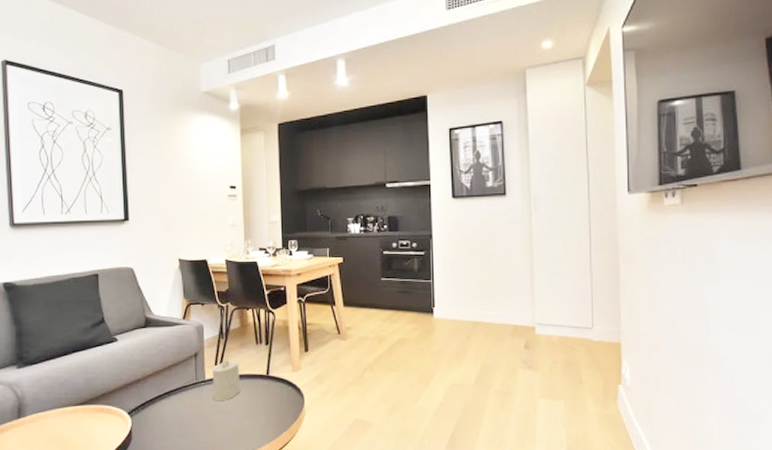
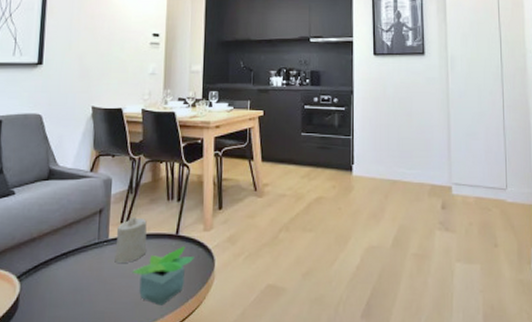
potted plant: none [229,385,285,438] -> present [132,245,195,306]

